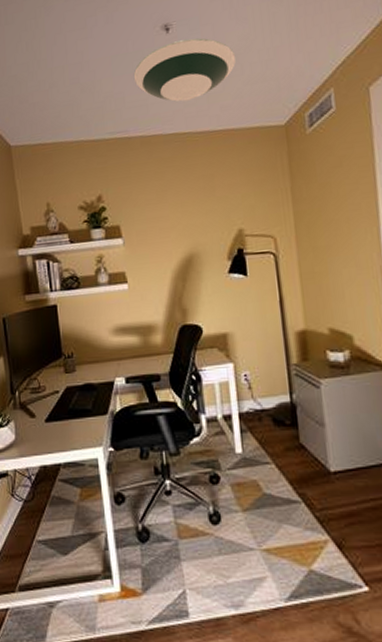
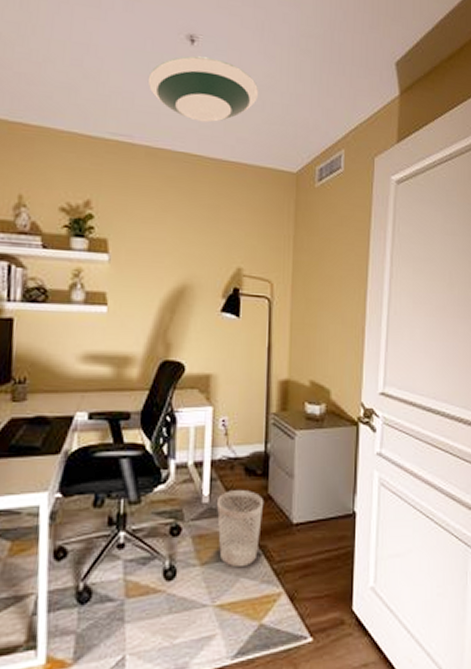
wastebasket: none [250,440,298,513] -> present [217,490,264,566]

